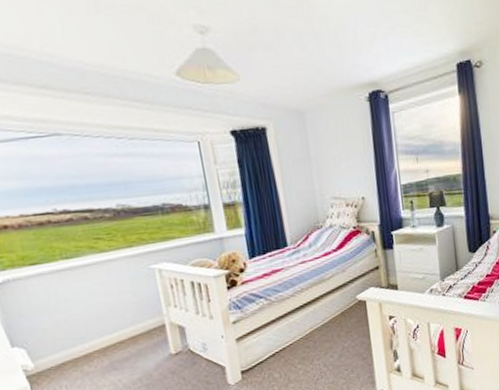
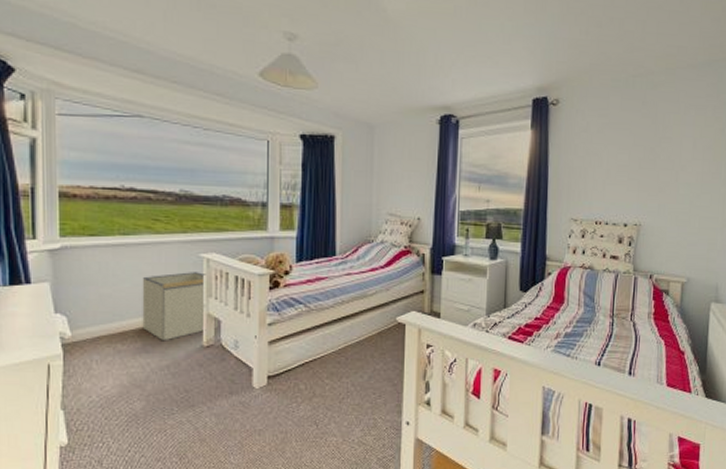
storage bin: none [95,283,184,356] -> present [142,272,219,340]

